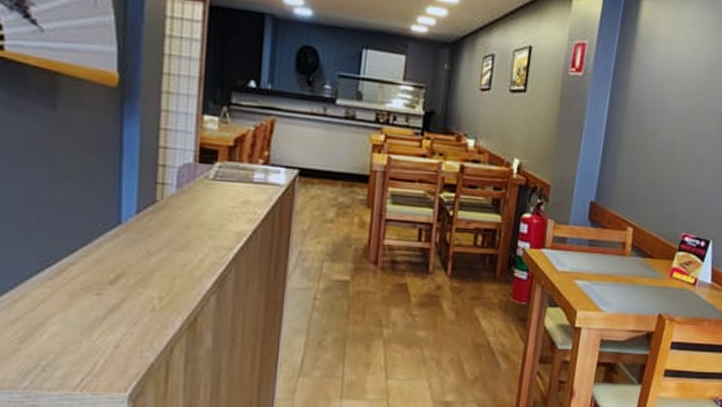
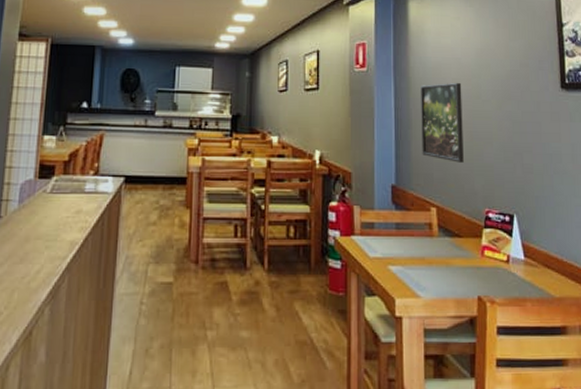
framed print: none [628,98,684,185] -> present [421,82,464,163]

